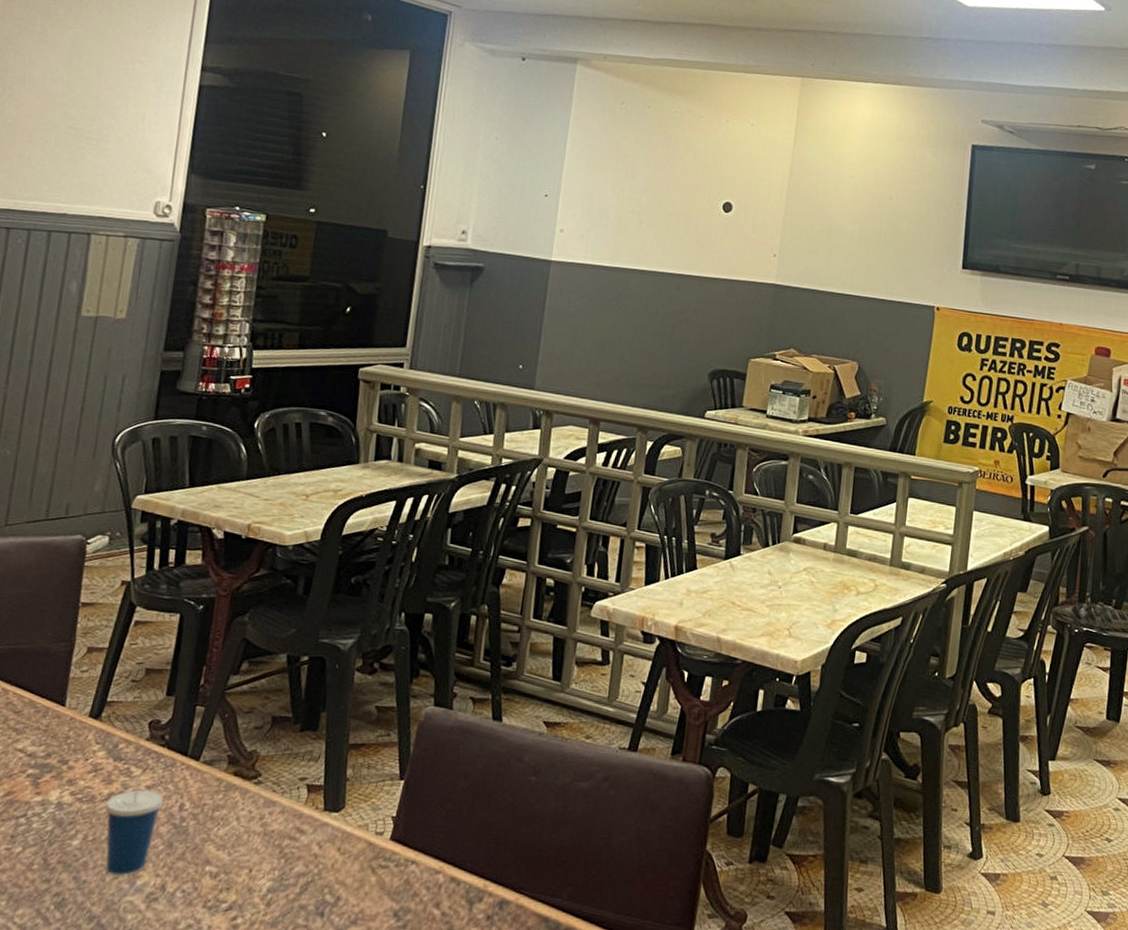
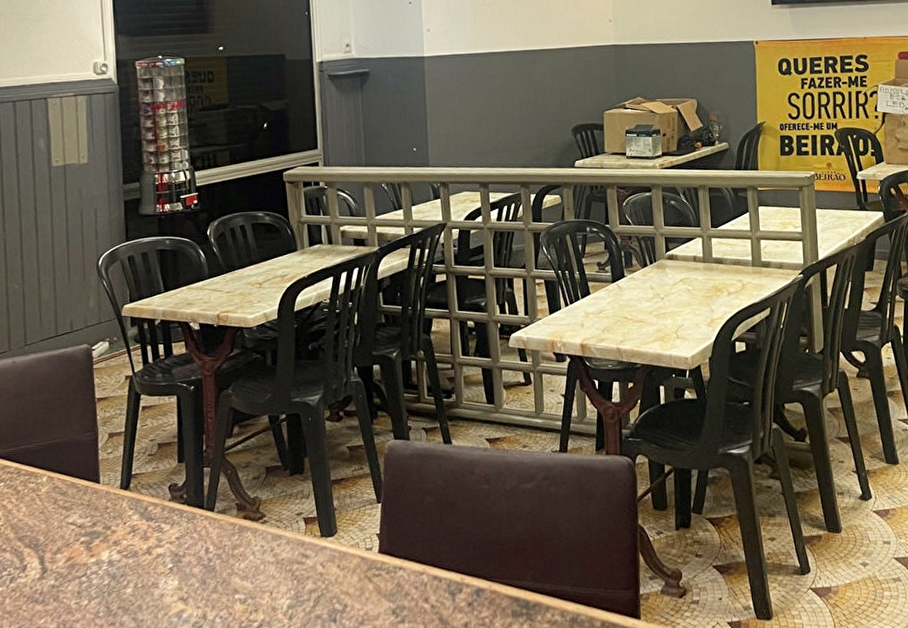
cup: present [104,769,164,877] -> none [146,525,192,613]

